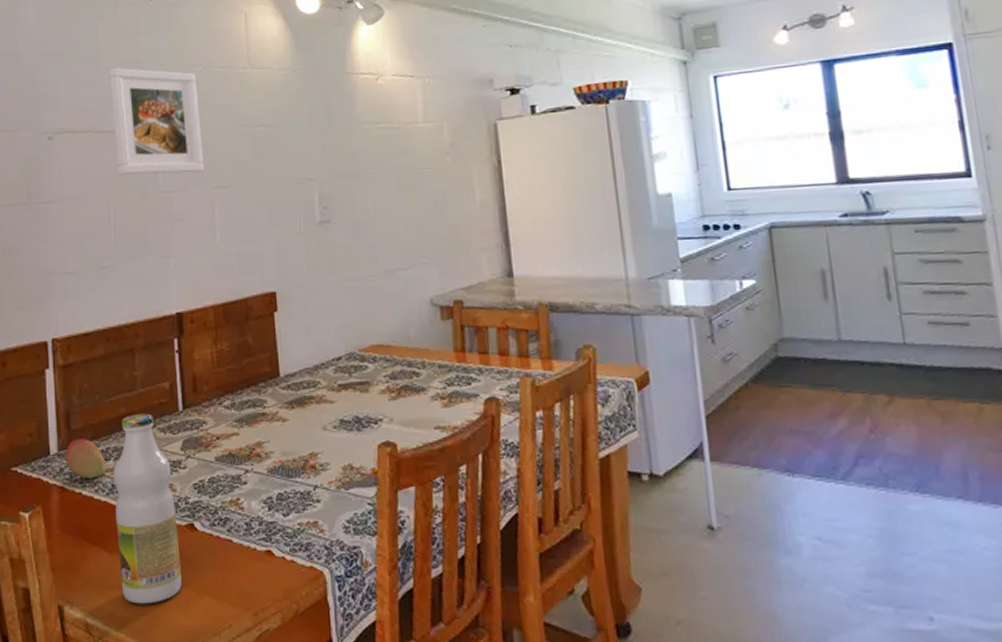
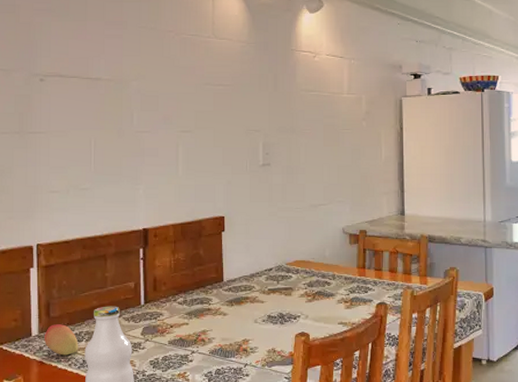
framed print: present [109,67,205,175] -> none [96,27,172,118]

